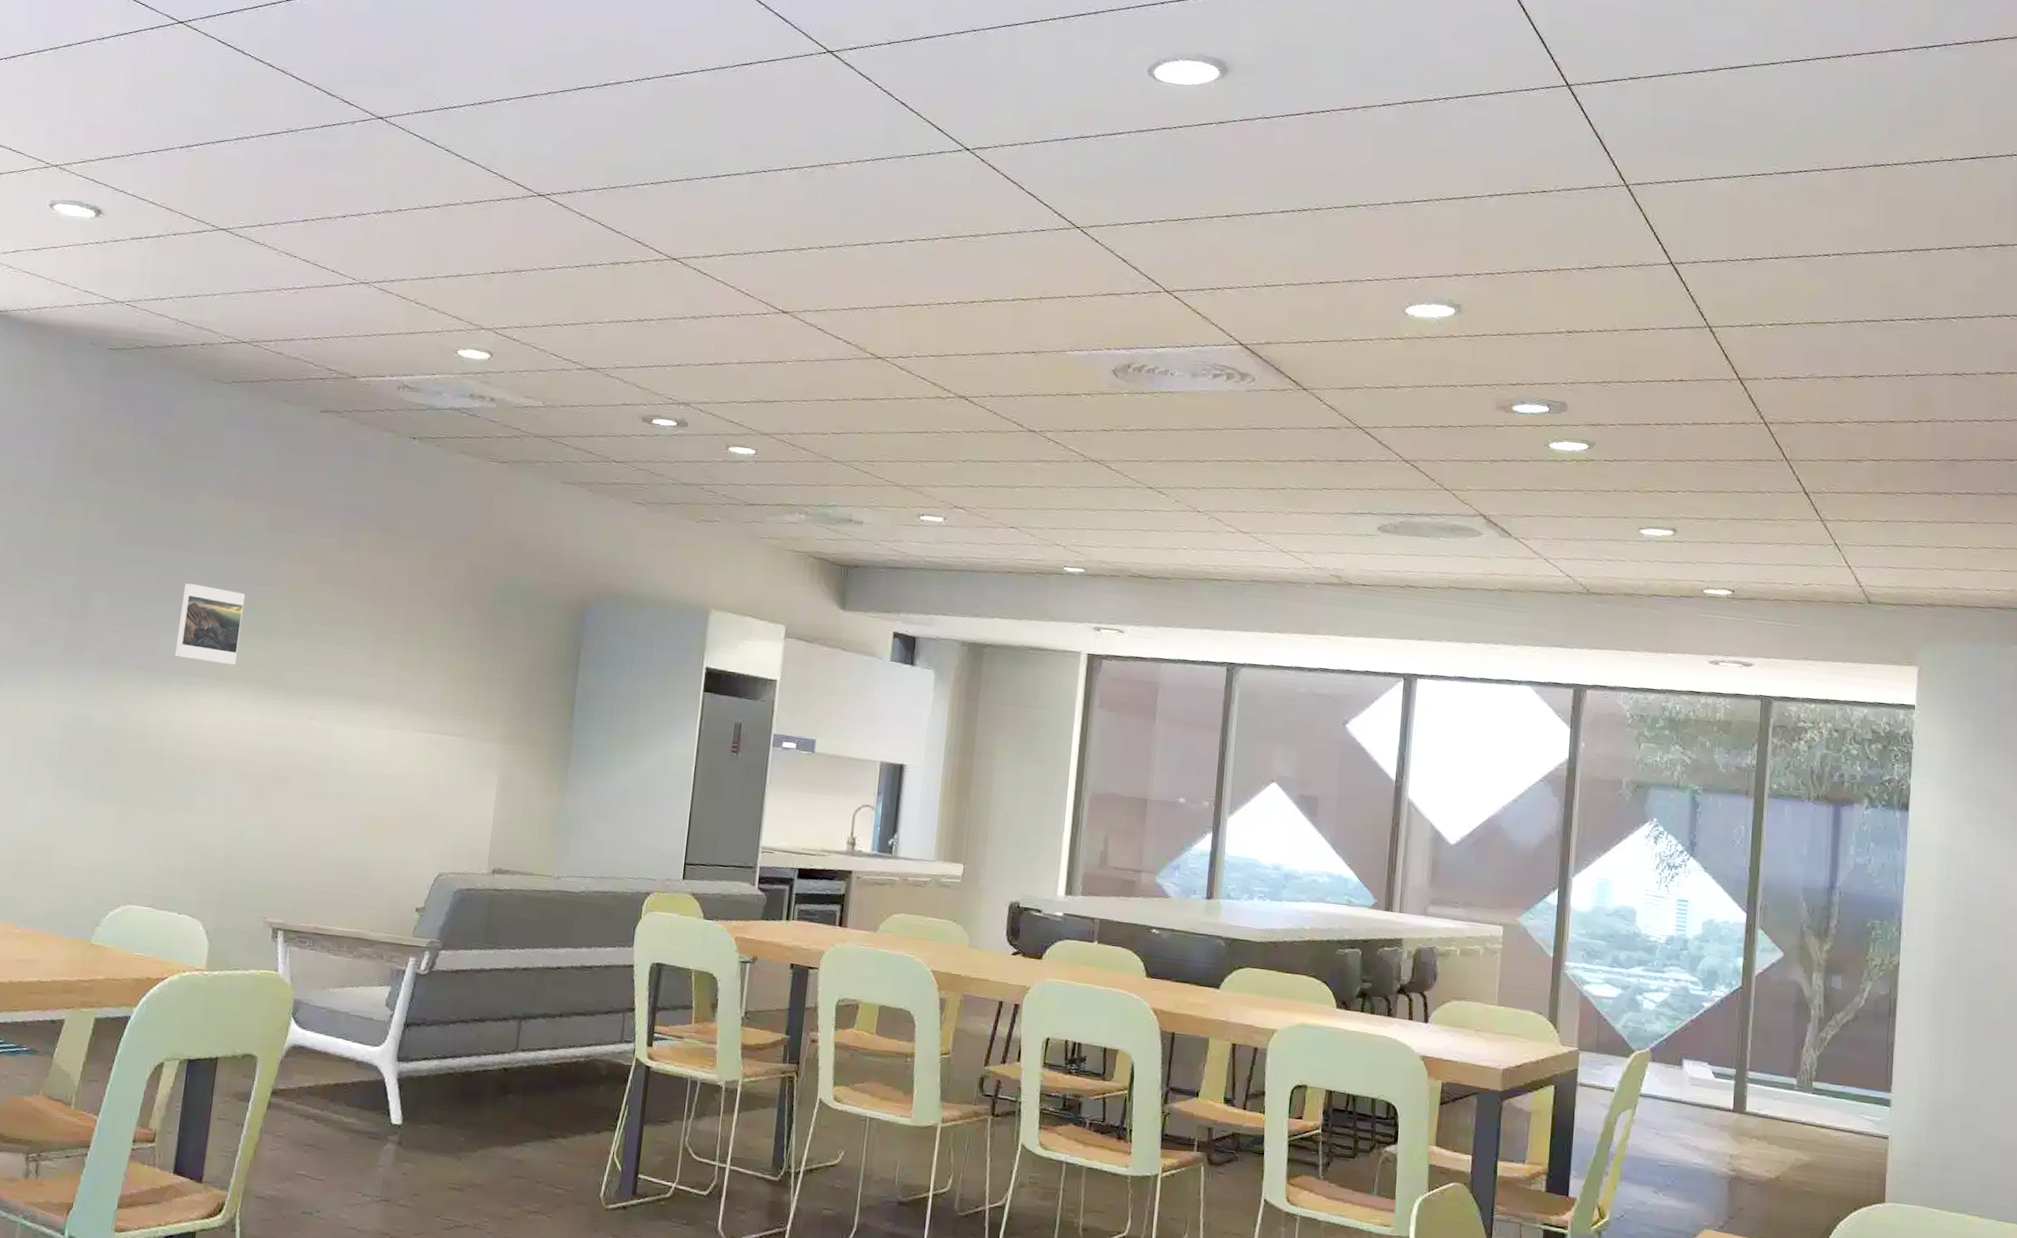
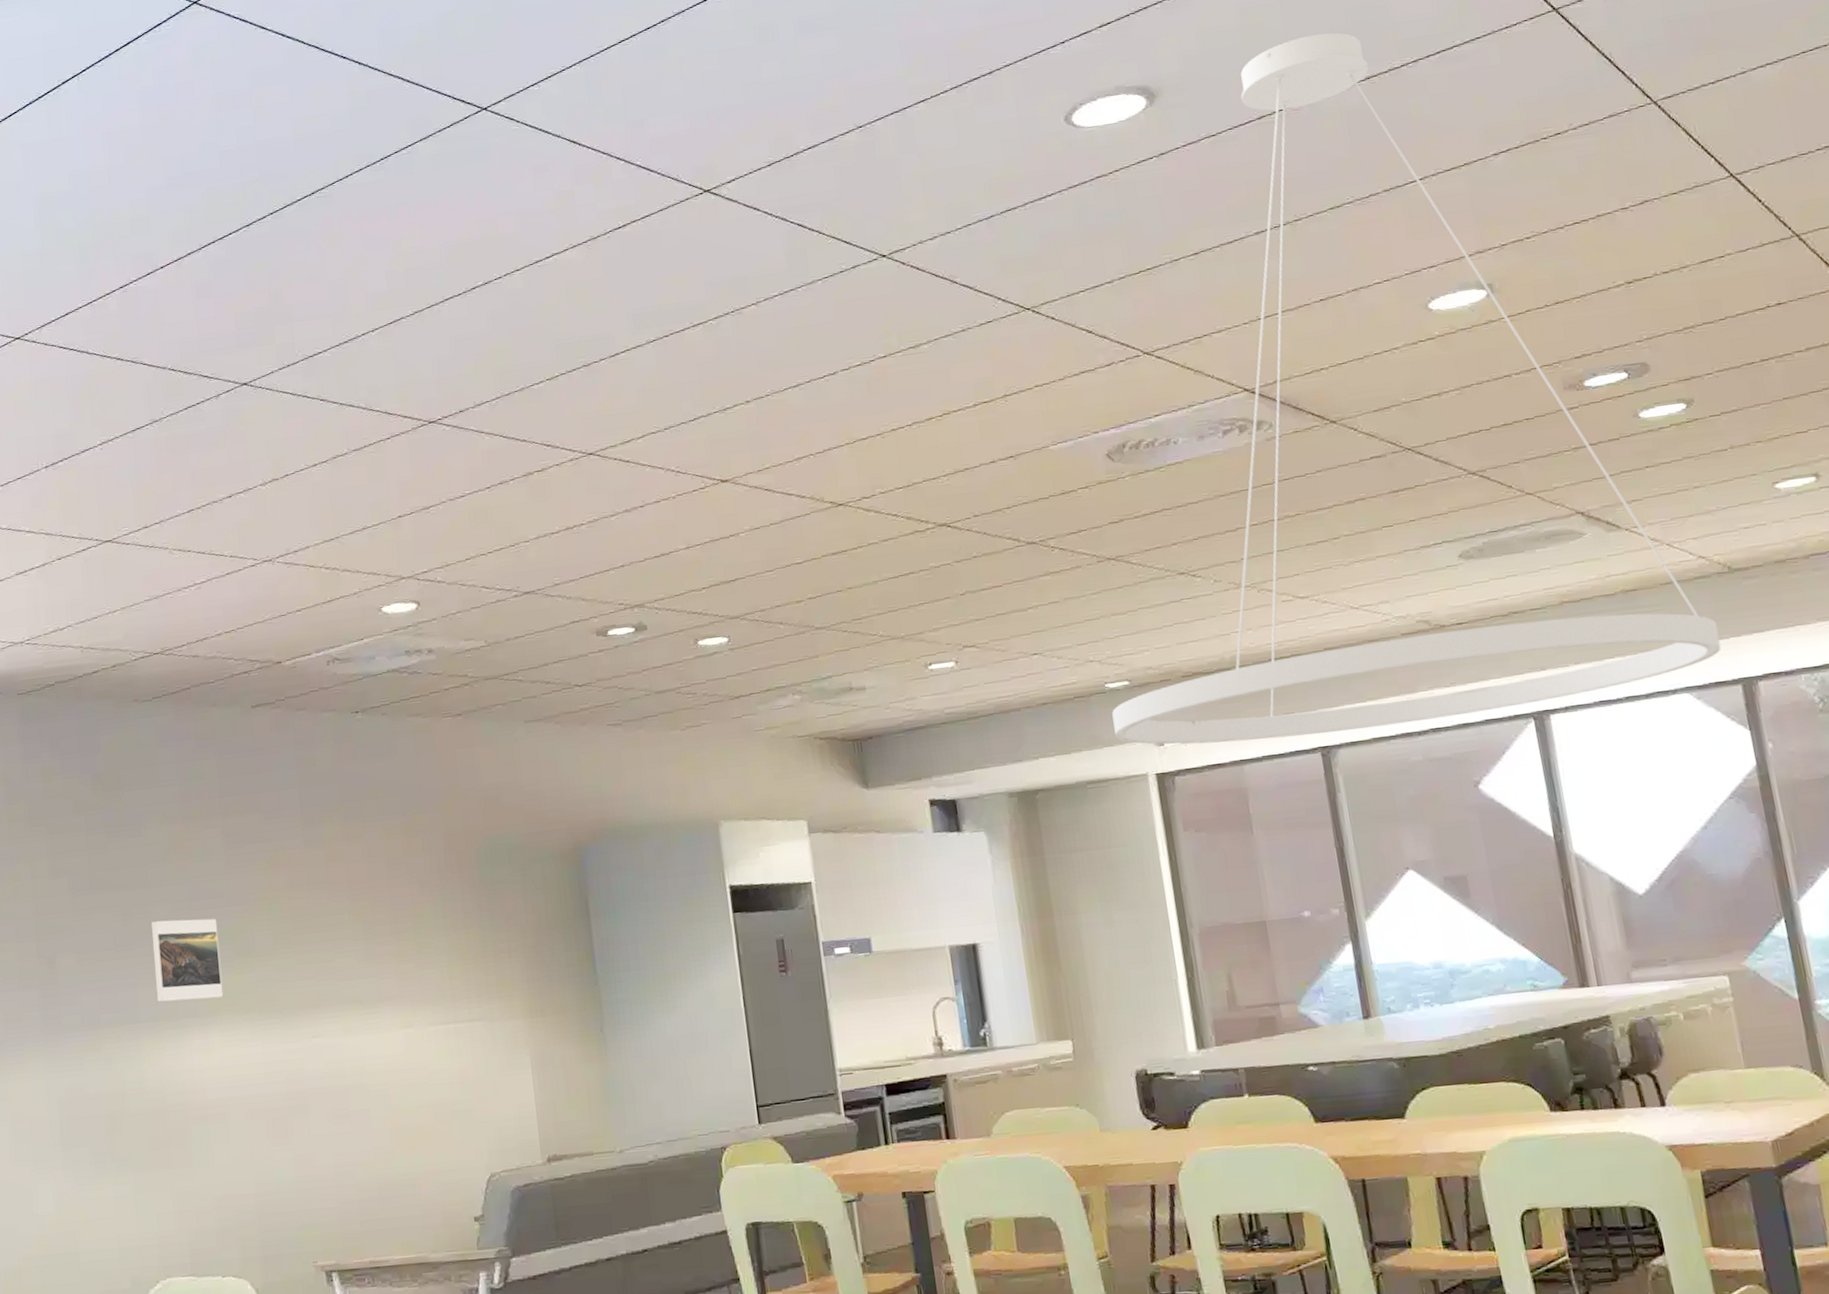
pendant light: none [1062,52,1567,667] -> present [1112,32,1721,745]

